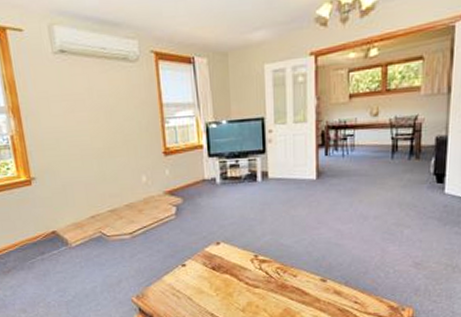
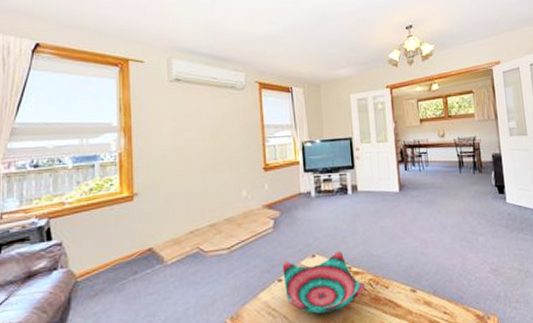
decorative bowl: none [186,239,273,297] -> present [282,251,366,314]

